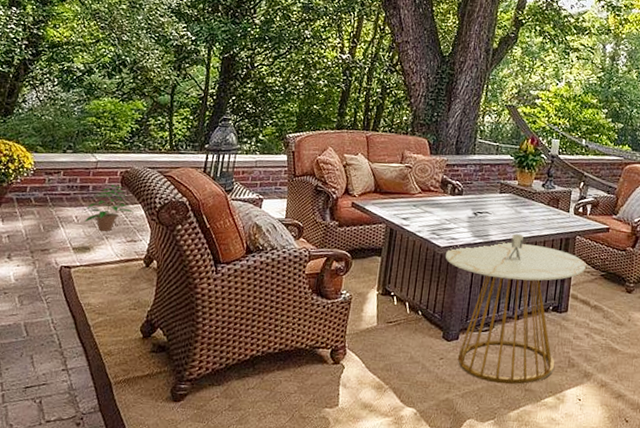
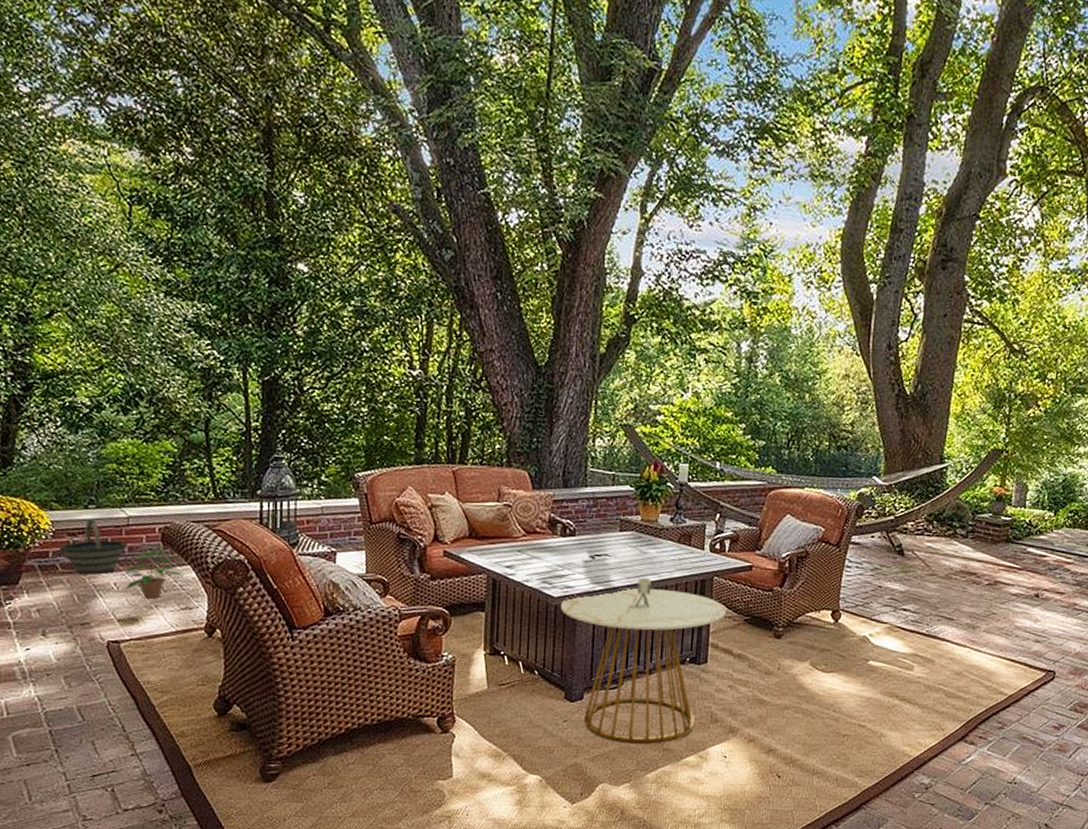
bucket: none [35,162,92,208] -> present [58,519,127,575]

